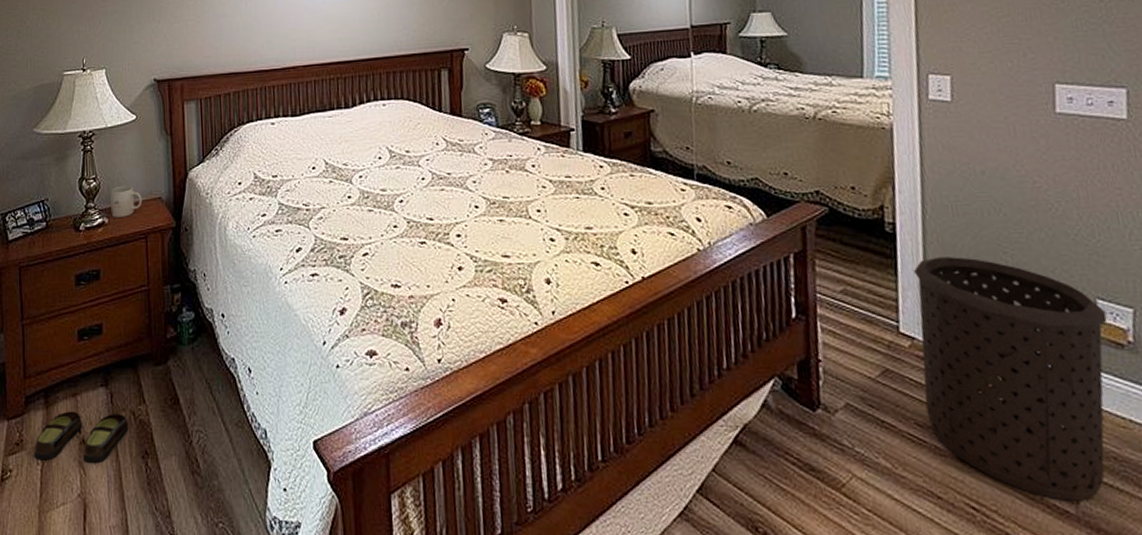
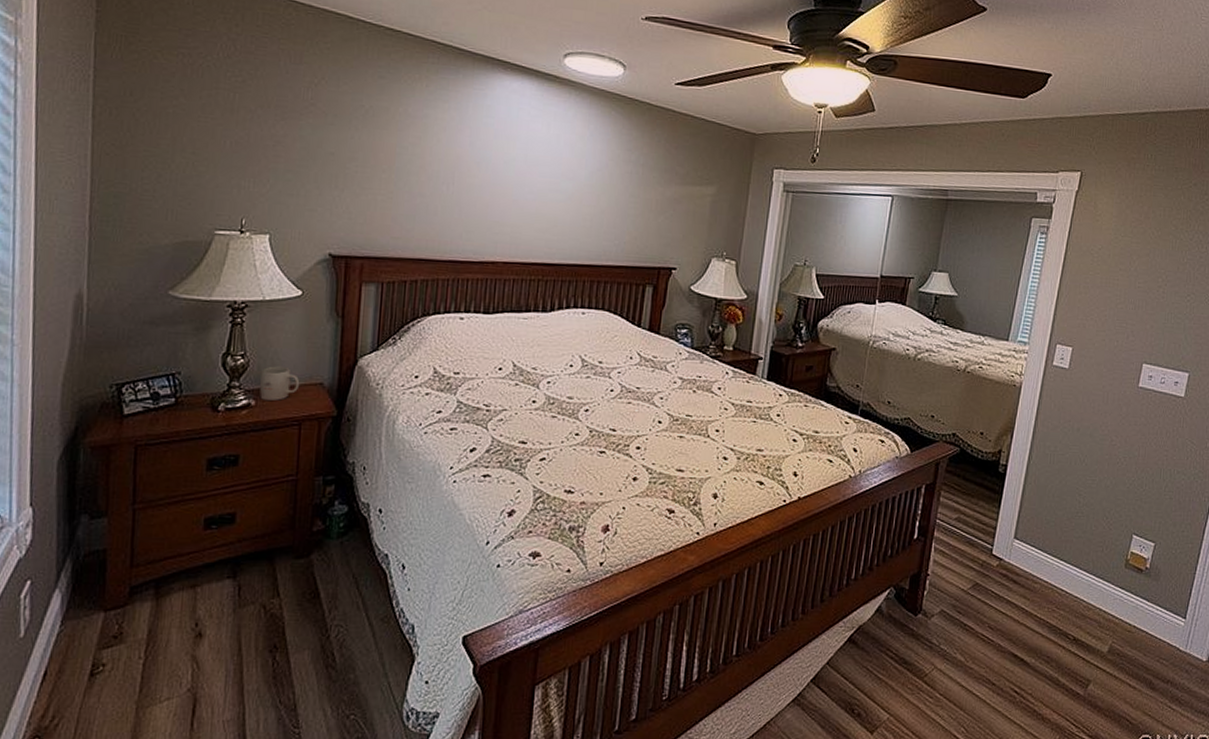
slippers: present [34,411,129,464] -> none [135,603,257,658]
laundry basket: present [914,257,1108,501] -> none [998,495,1137,686]

